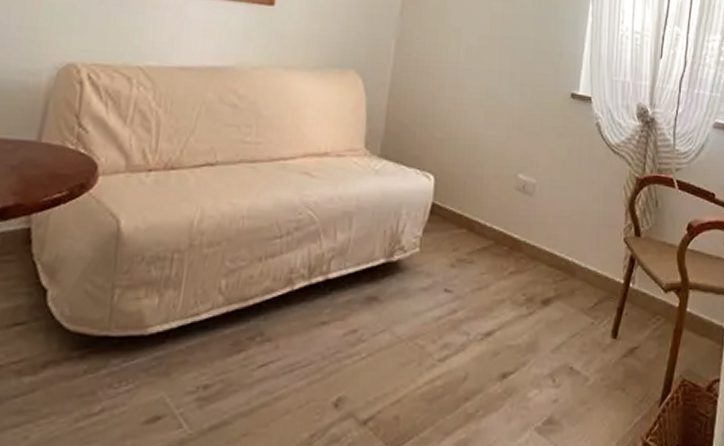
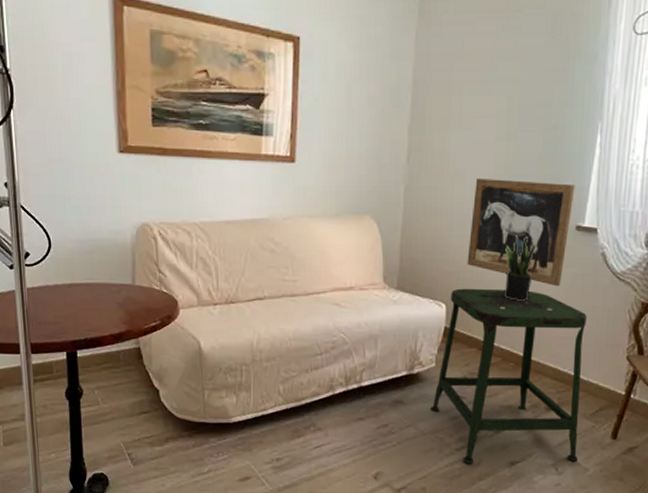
stool: none [411,157,583,378] -> present [431,288,587,463]
wall art: none [459,37,570,159] -> present [467,177,575,287]
potted plant: none [497,99,533,174] -> present [503,234,537,301]

